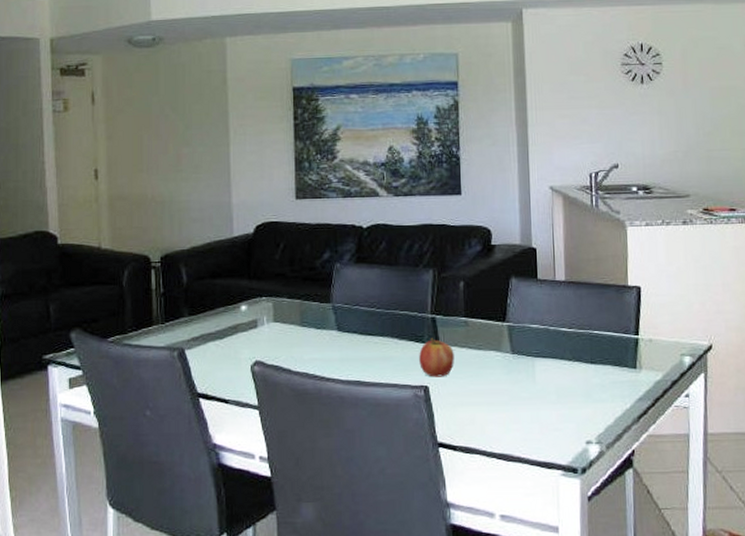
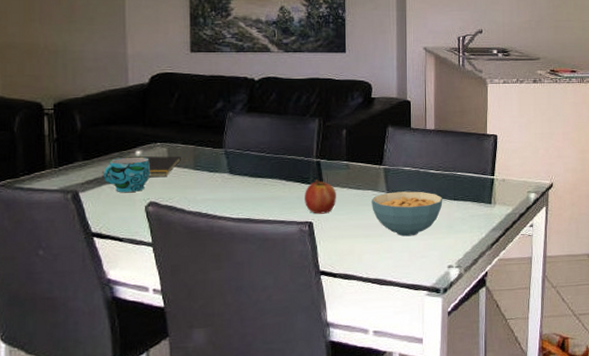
notepad: none [207,311,287,335] -> present [101,155,181,178]
cup: none [209,312,255,350] -> present [104,157,150,192]
cereal bowl: none [494,352,578,405] -> present [372,191,443,237]

